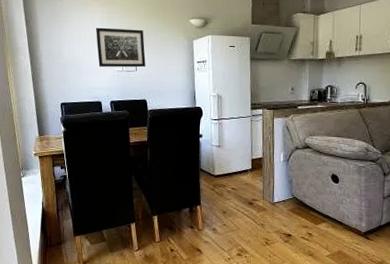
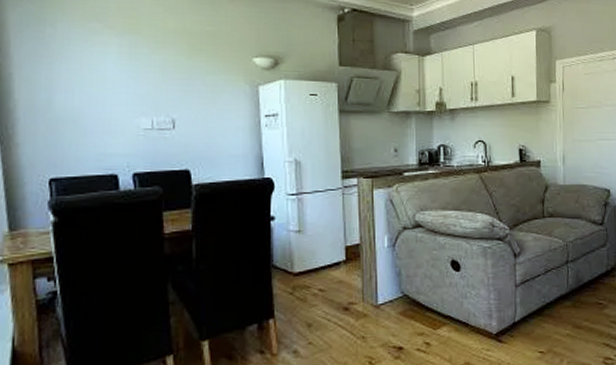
wall art: present [95,27,146,68] -> none [108,66,188,124]

